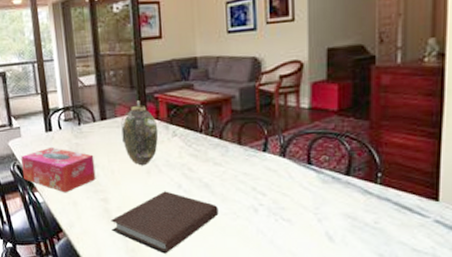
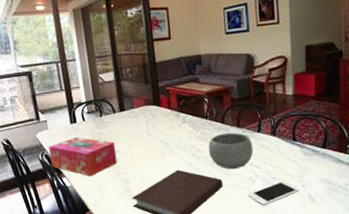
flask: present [121,100,159,166] -> none [138,93,171,149]
bowl: none [202,150,257,195] -> present [208,132,254,170]
cell phone: none [249,212,315,241] -> present [248,181,300,206]

